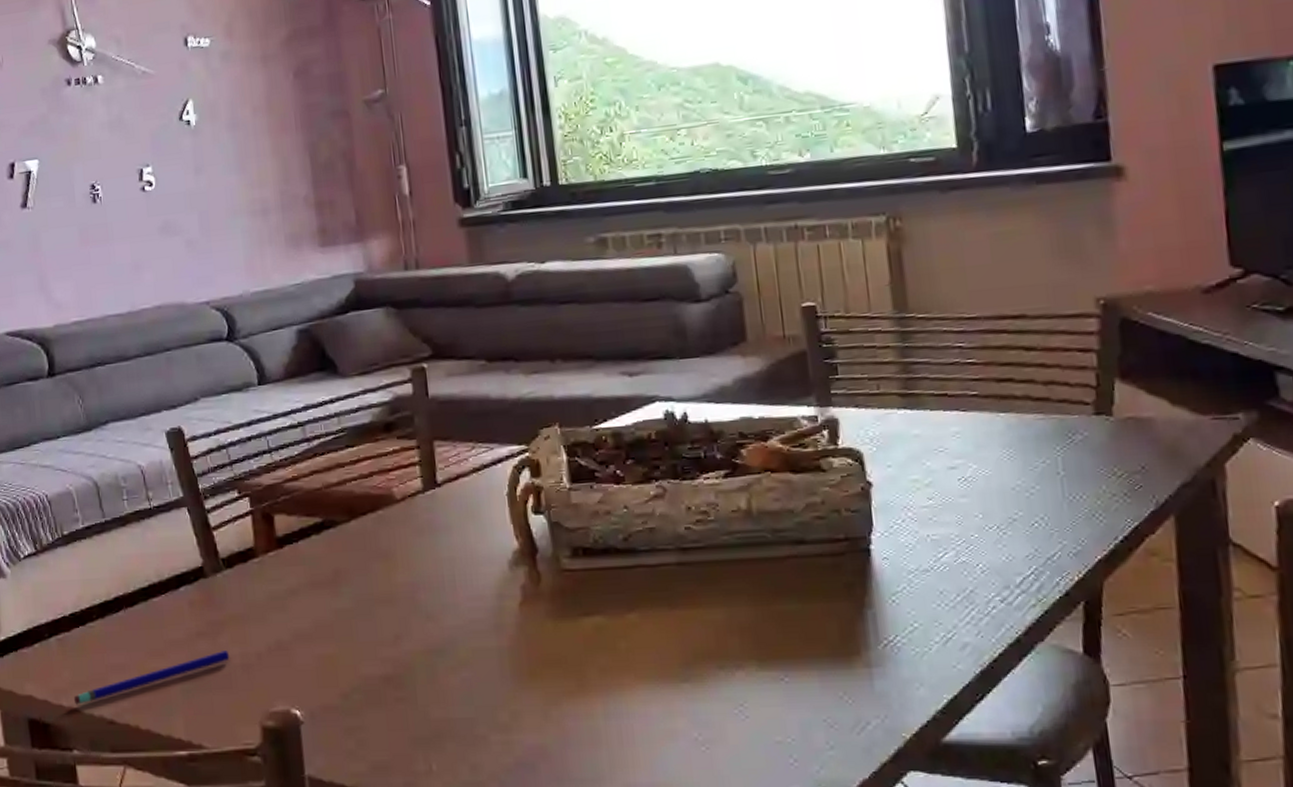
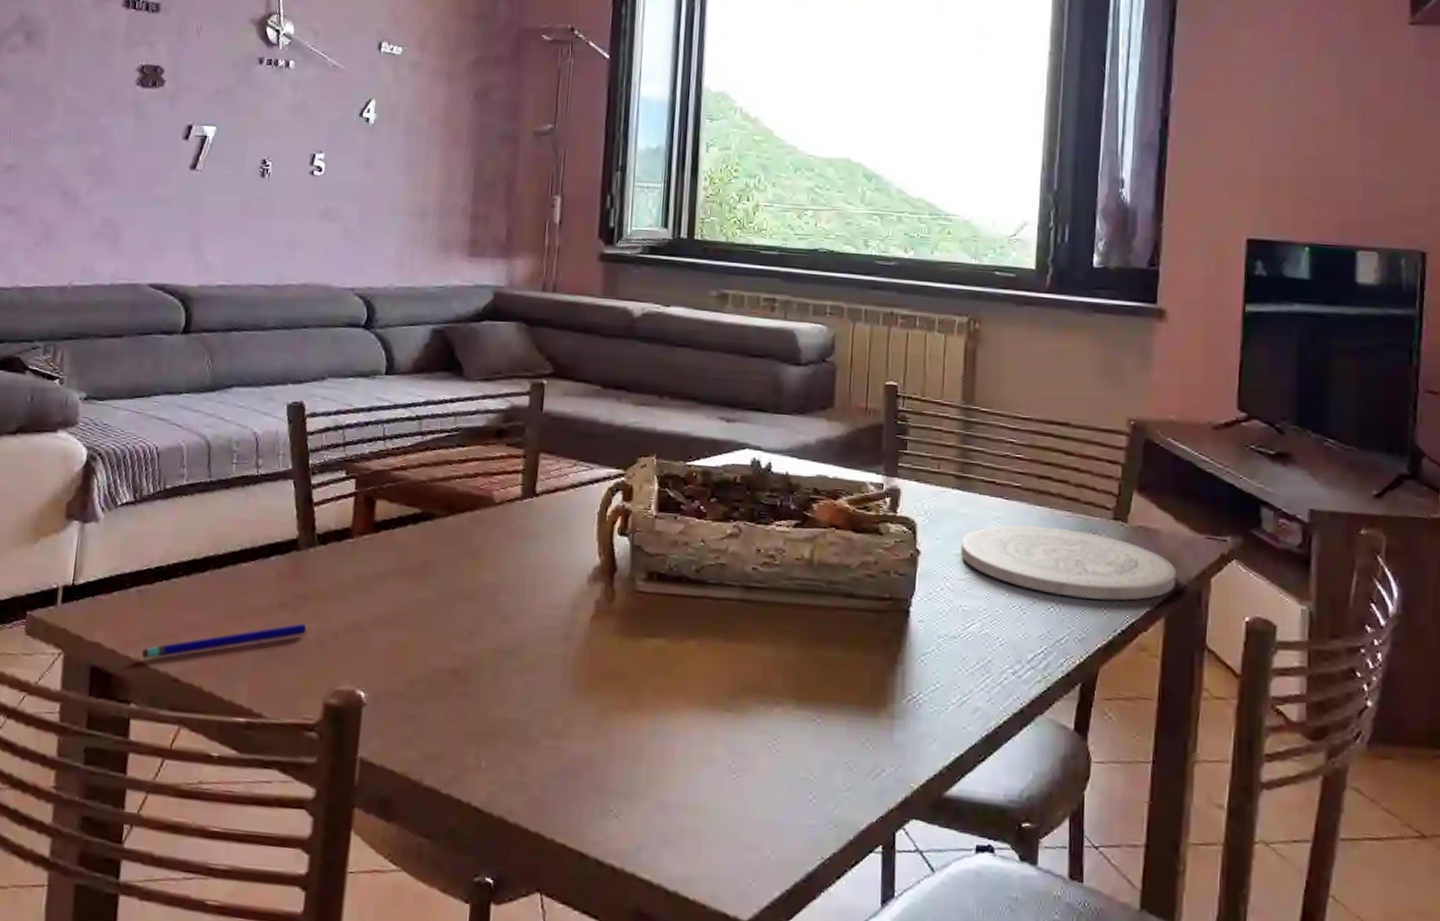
plate: none [917,433,1183,509] -> present [960,524,1177,601]

